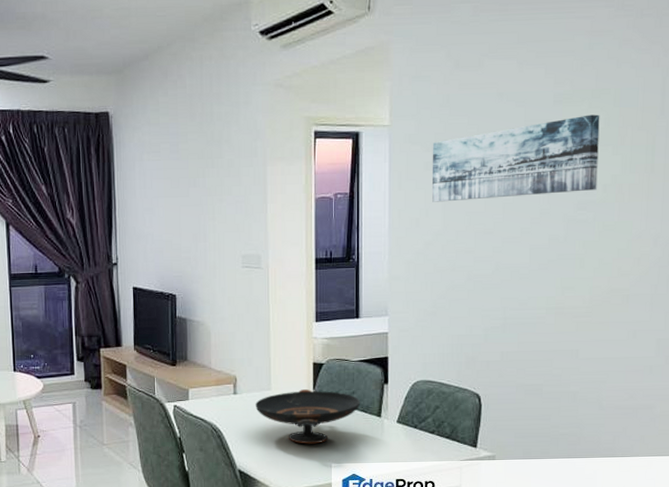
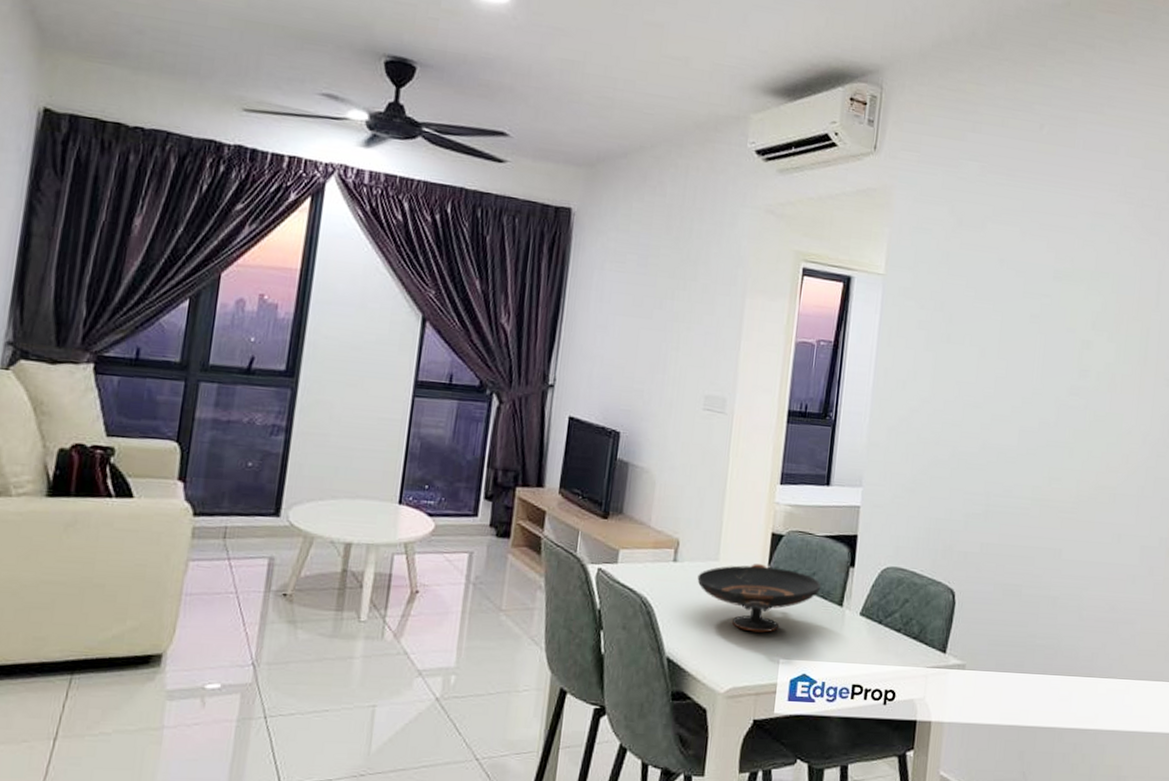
wall art: present [432,114,600,202] -> none [922,296,1098,376]

